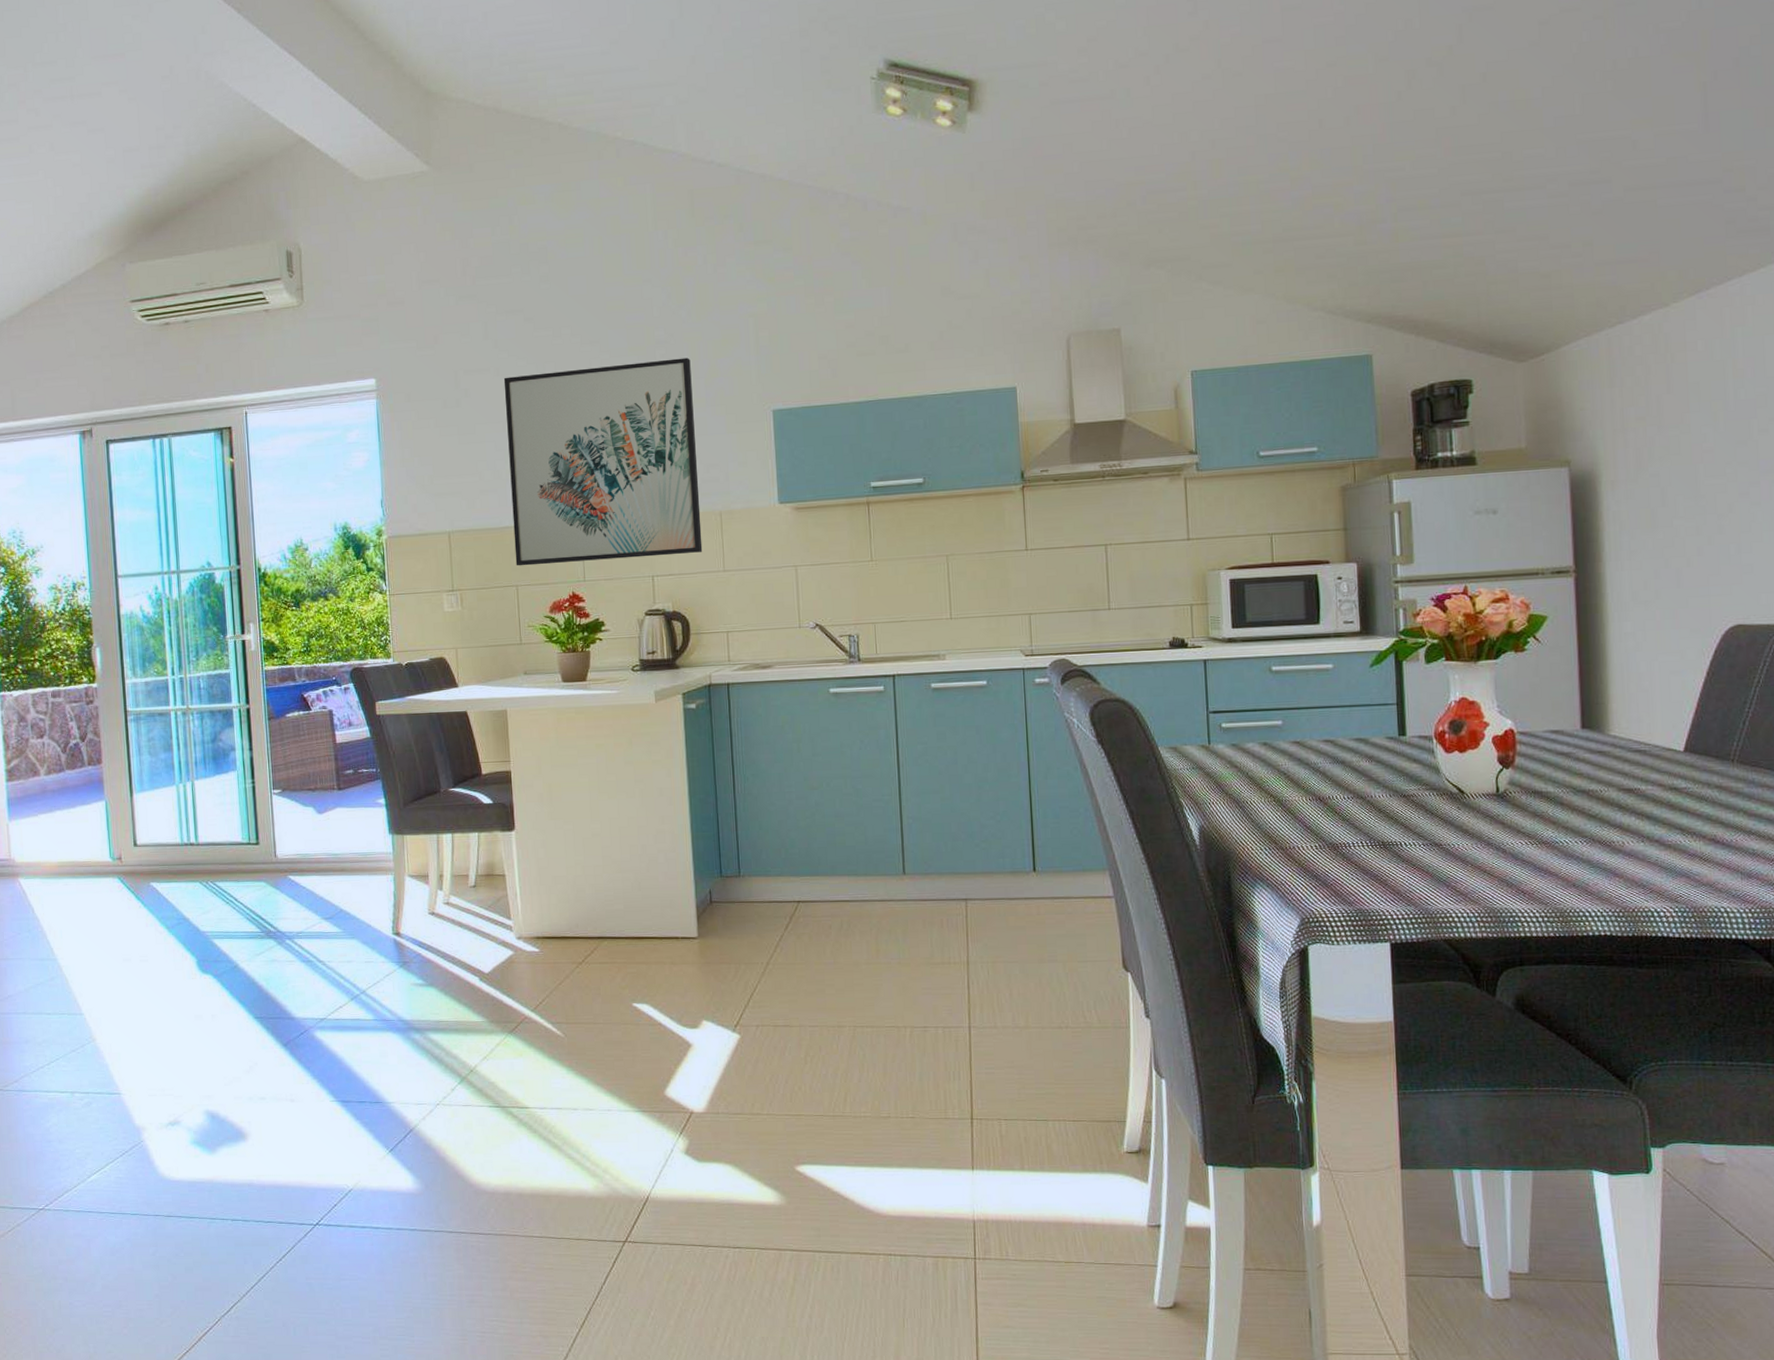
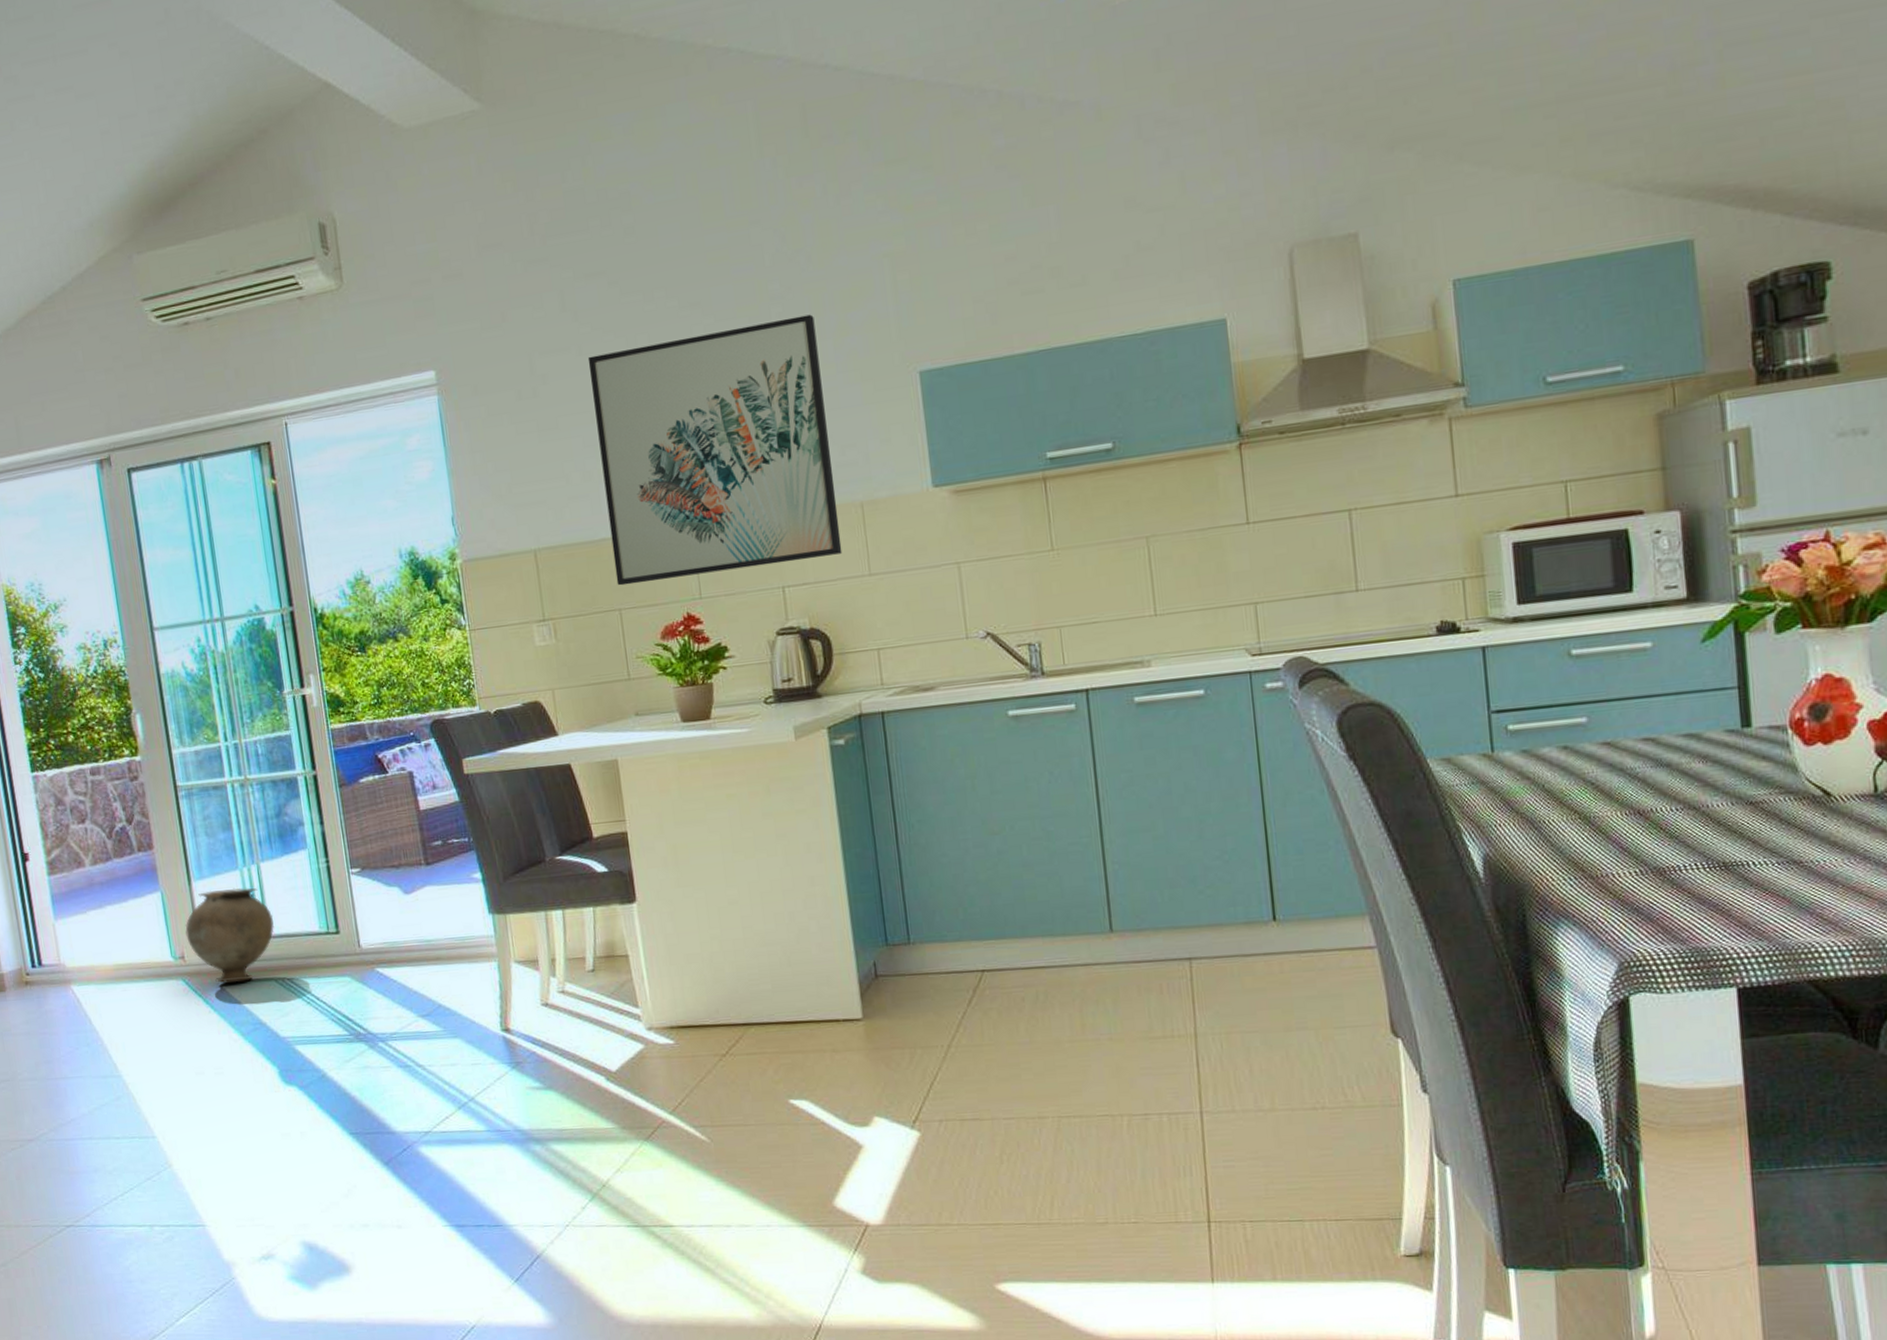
vase: none [124,801,202,882] -> present [185,887,274,983]

